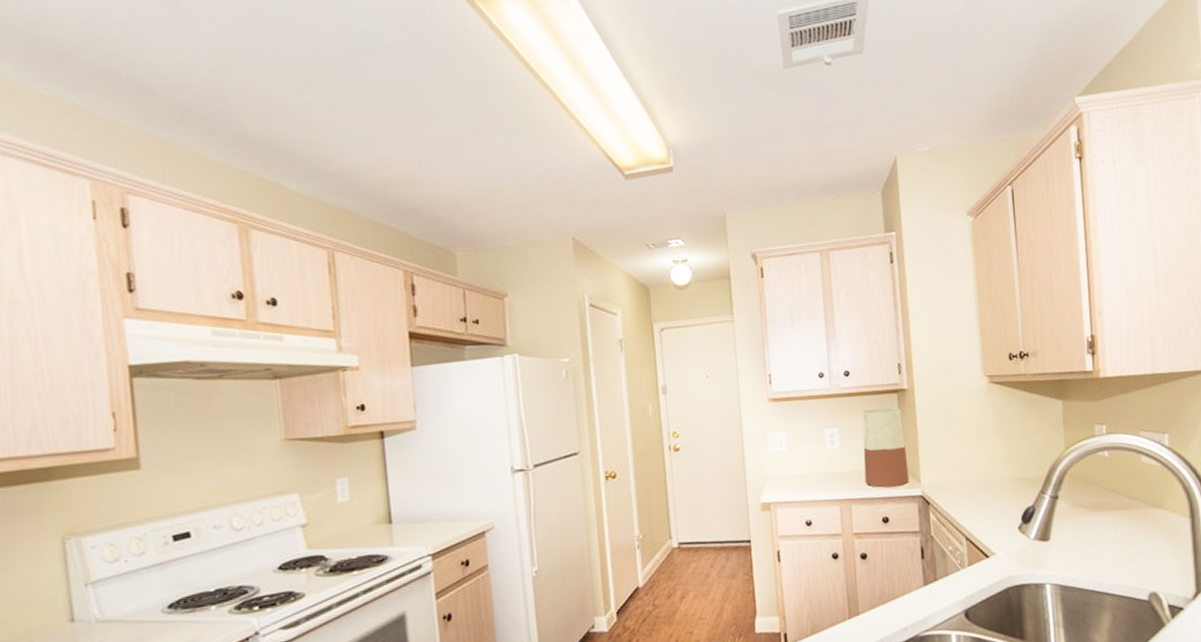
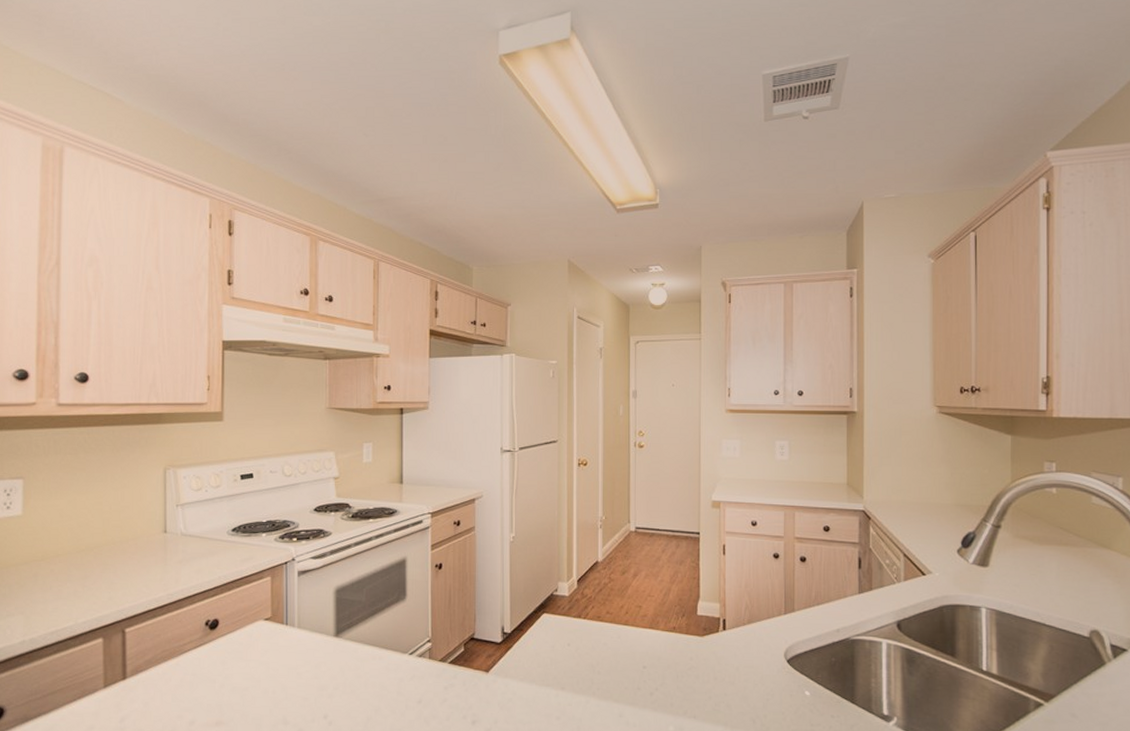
vase: present [862,407,909,488] -> none [810,427,852,501]

